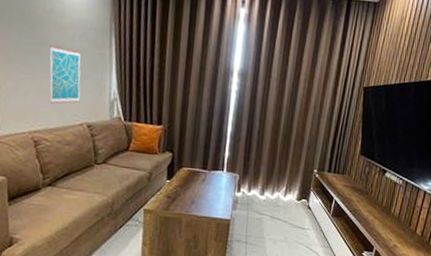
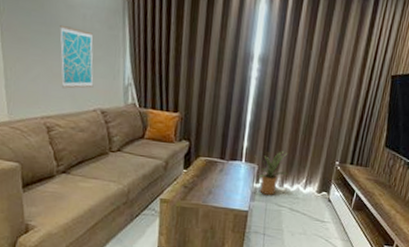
house plant: none [235,160,268,203] -> present [254,151,288,195]

